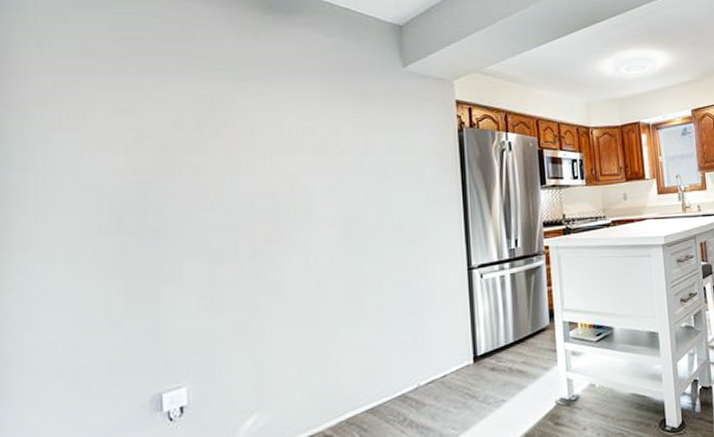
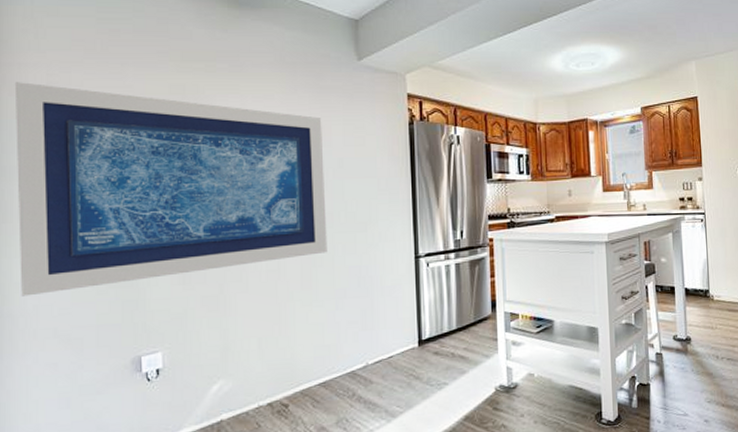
wall art: none [12,94,373,334] -> present [14,82,327,297]

